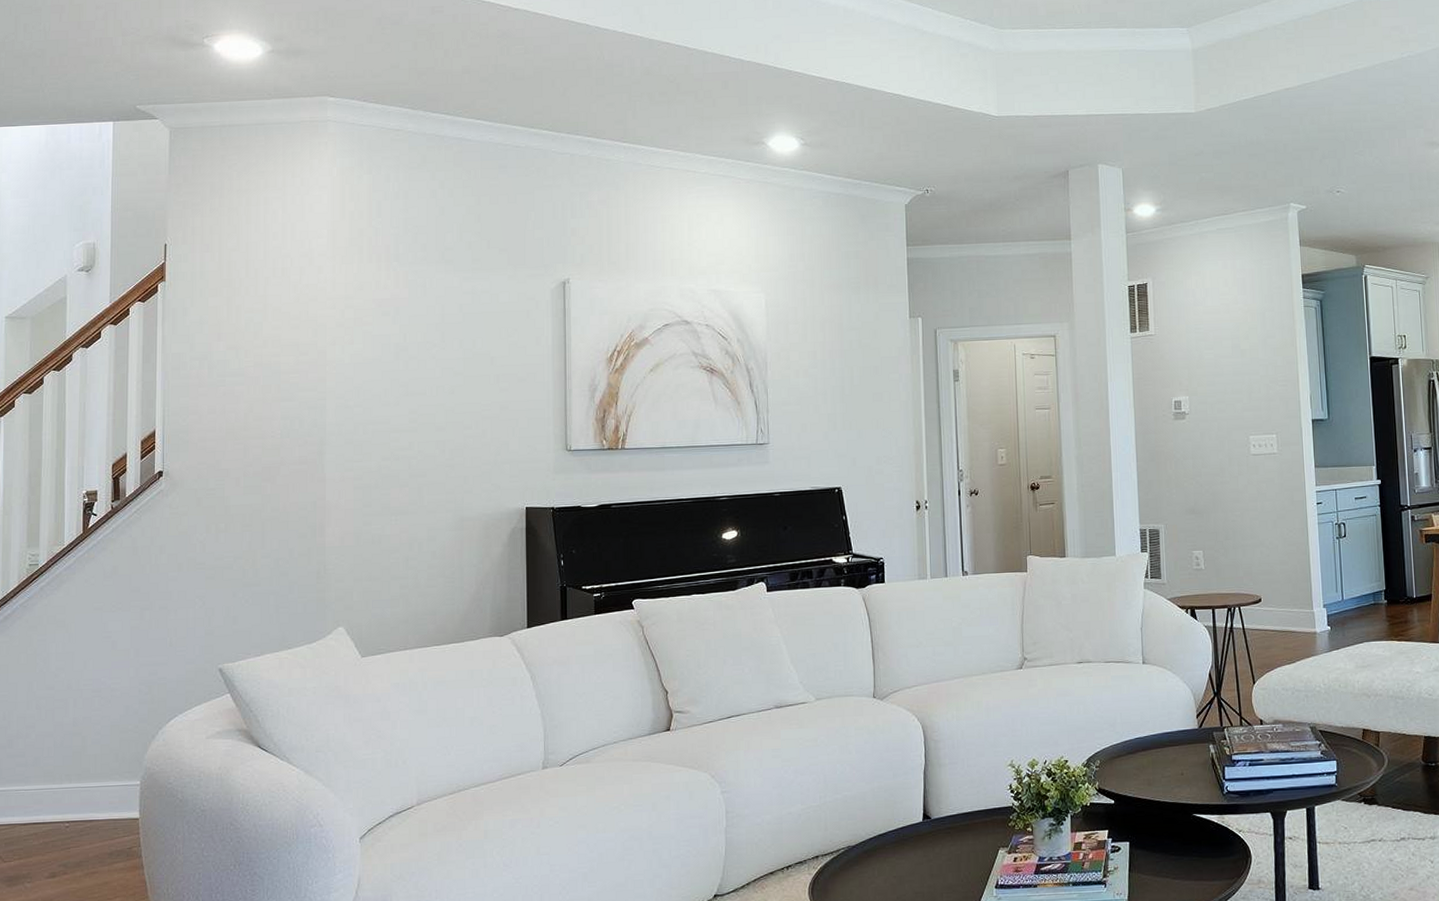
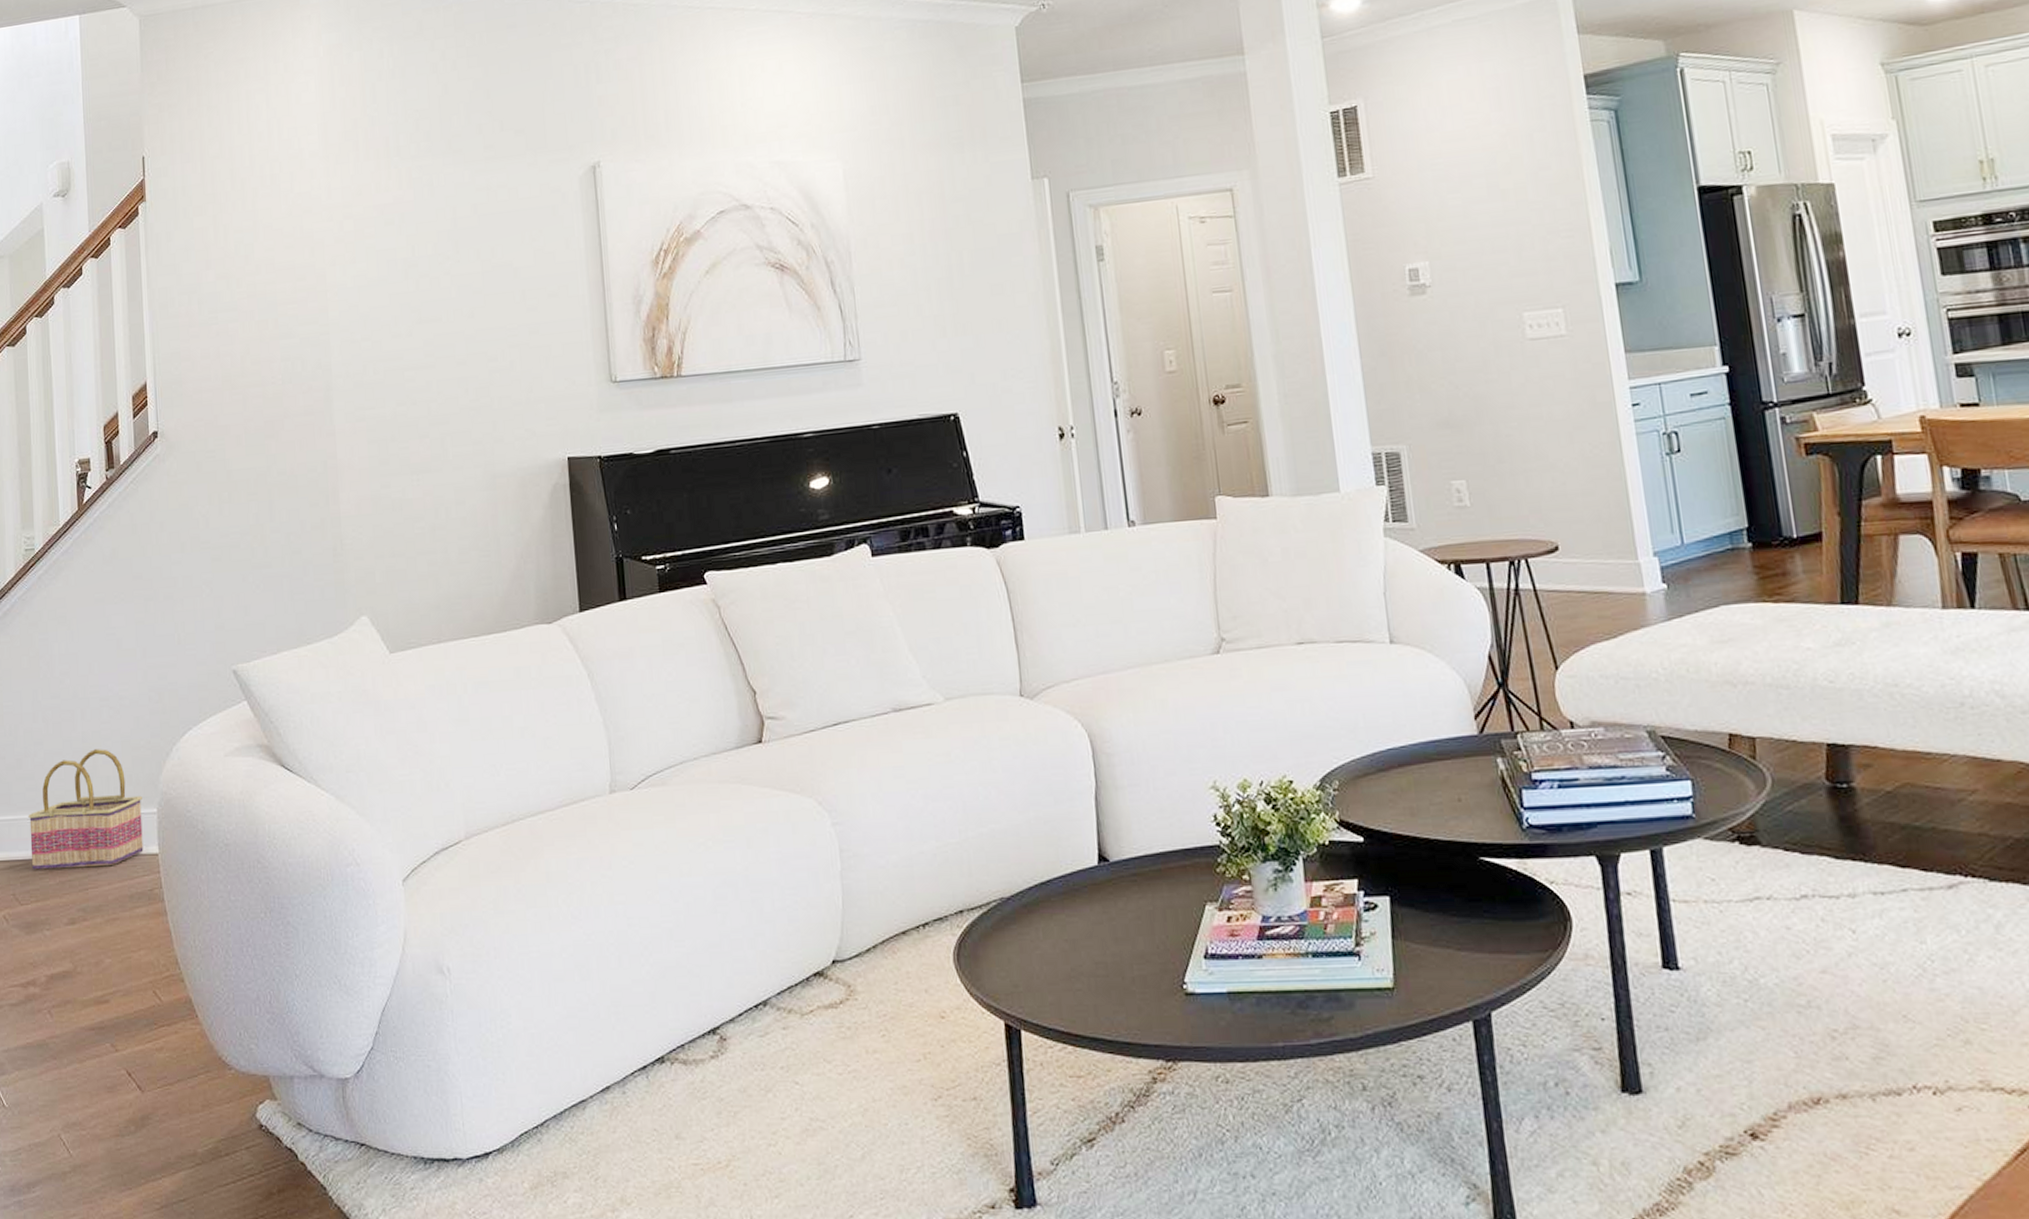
basket: none [16,732,127,833] -> present [28,749,144,870]

